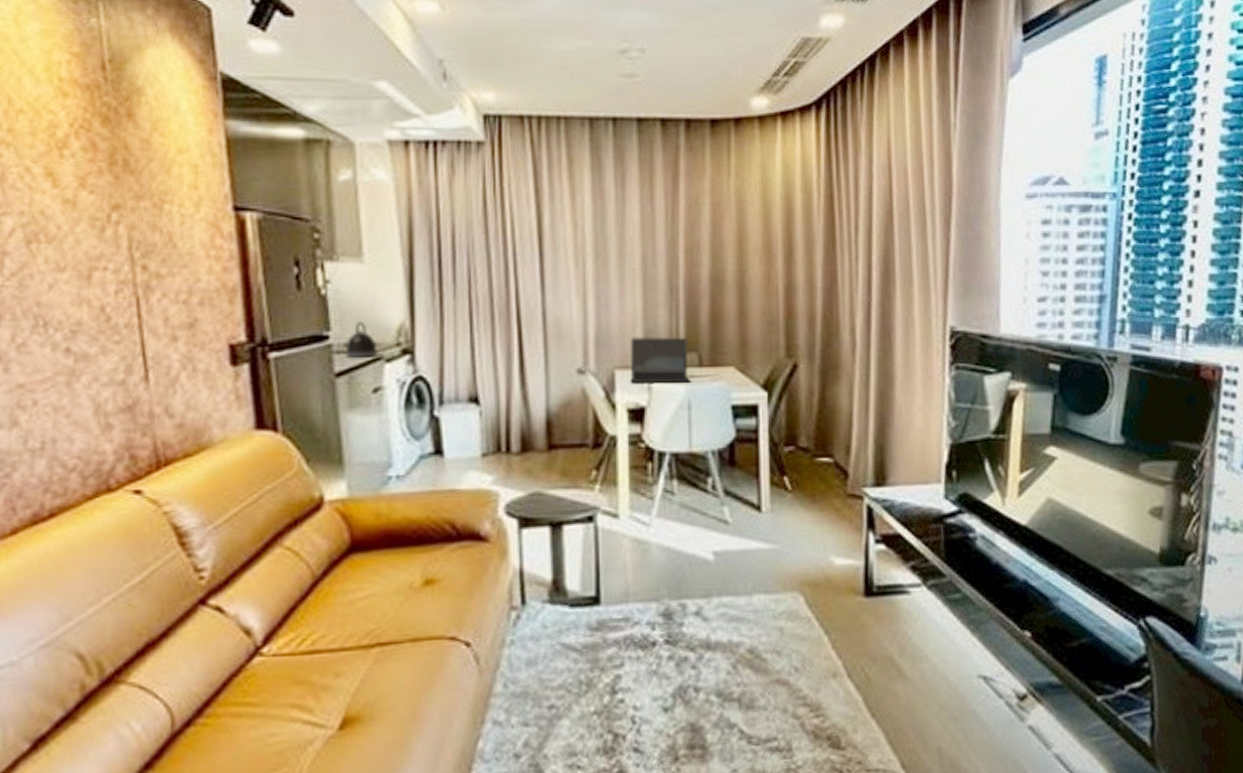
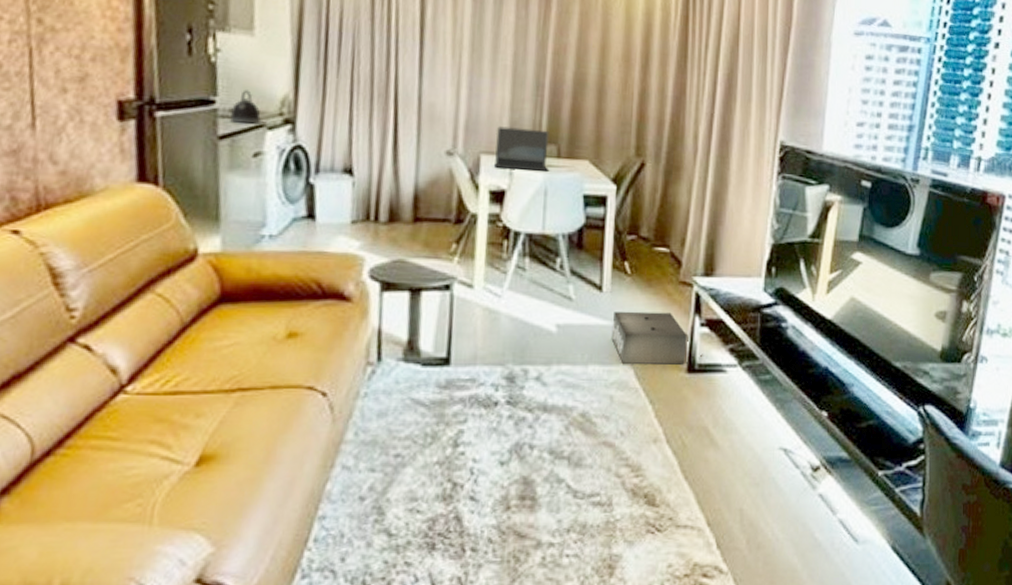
speaker: none [775,530,862,591] -> present [611,311,687,365]

